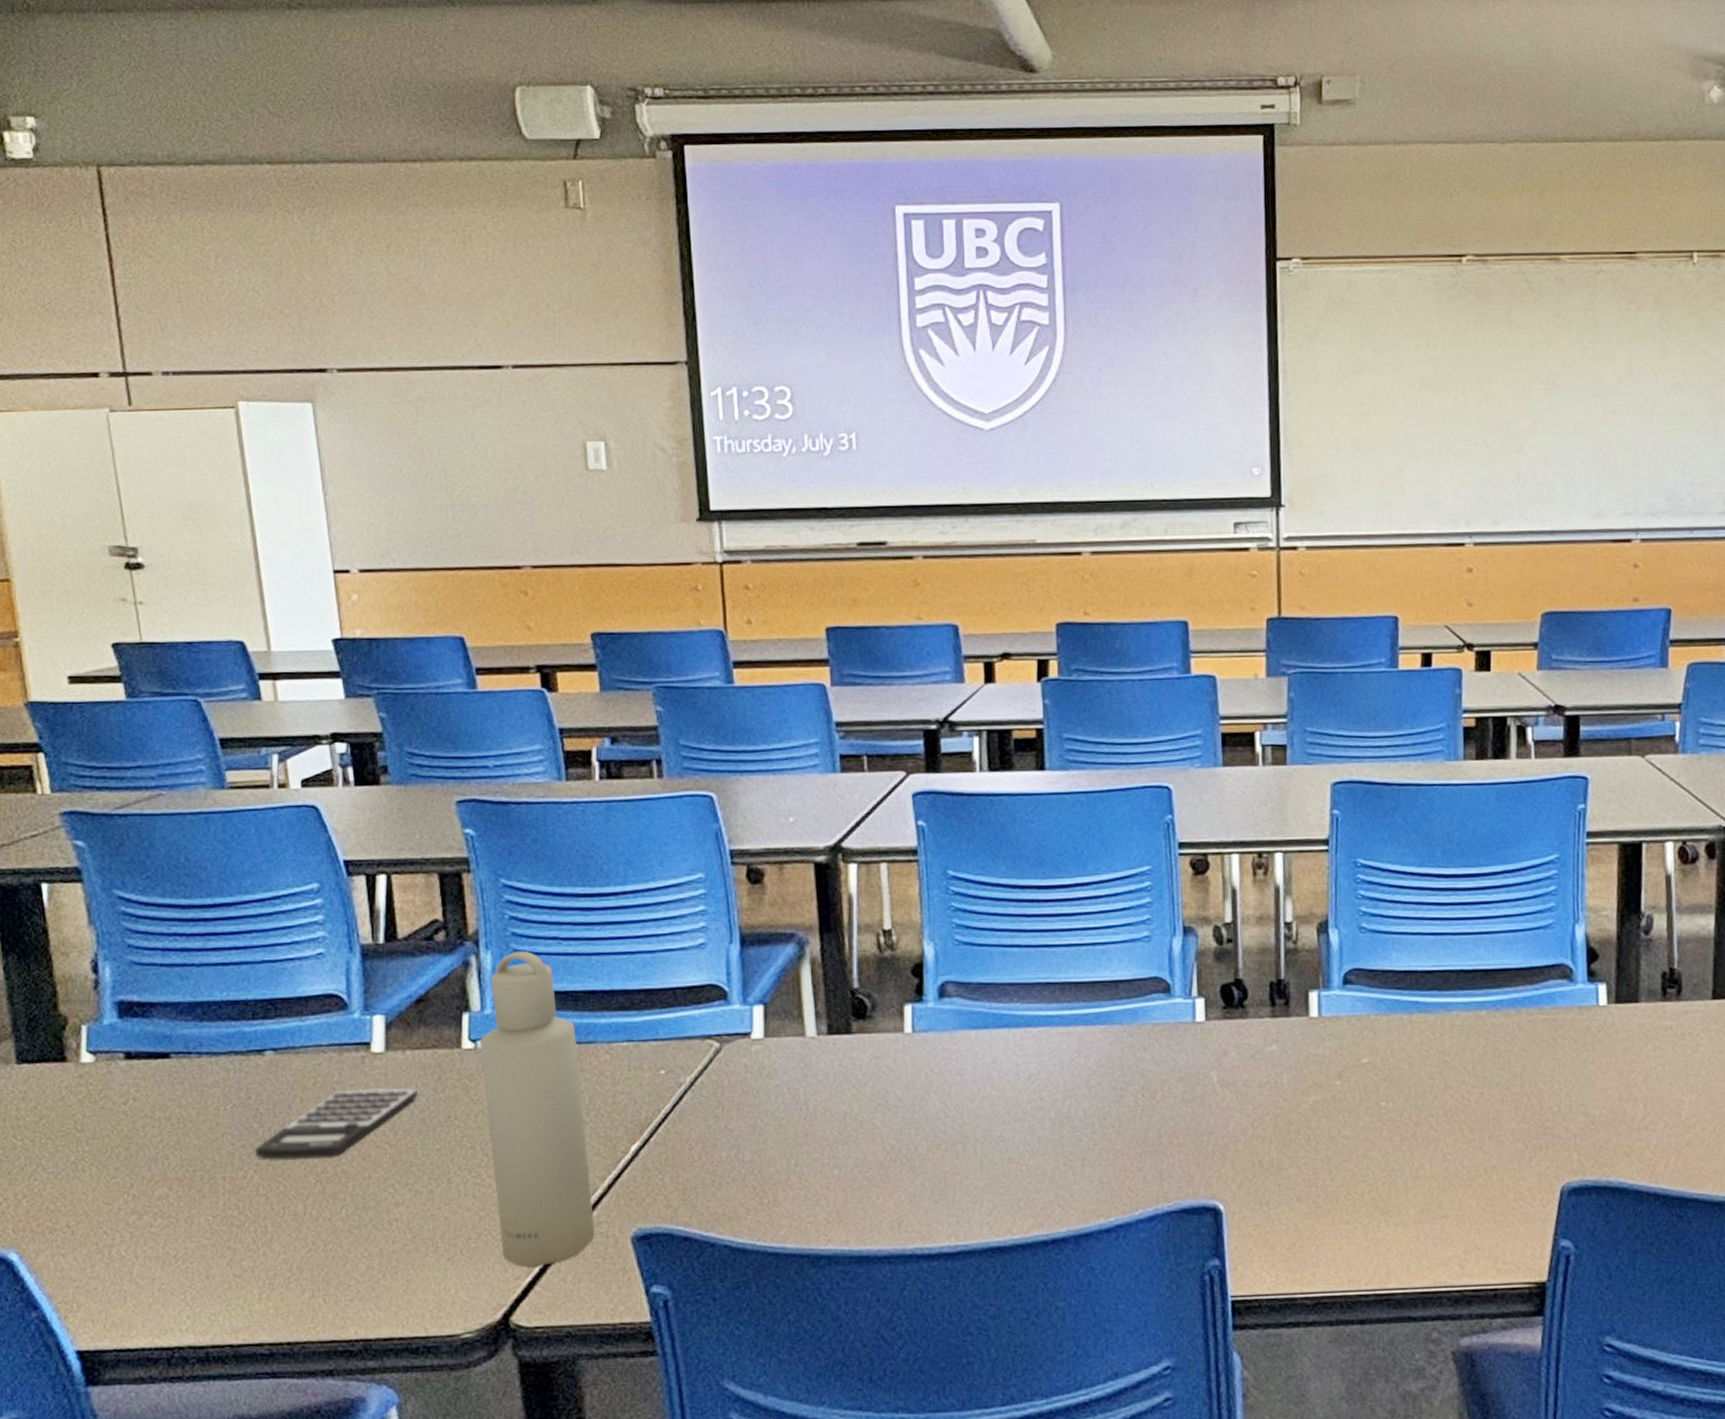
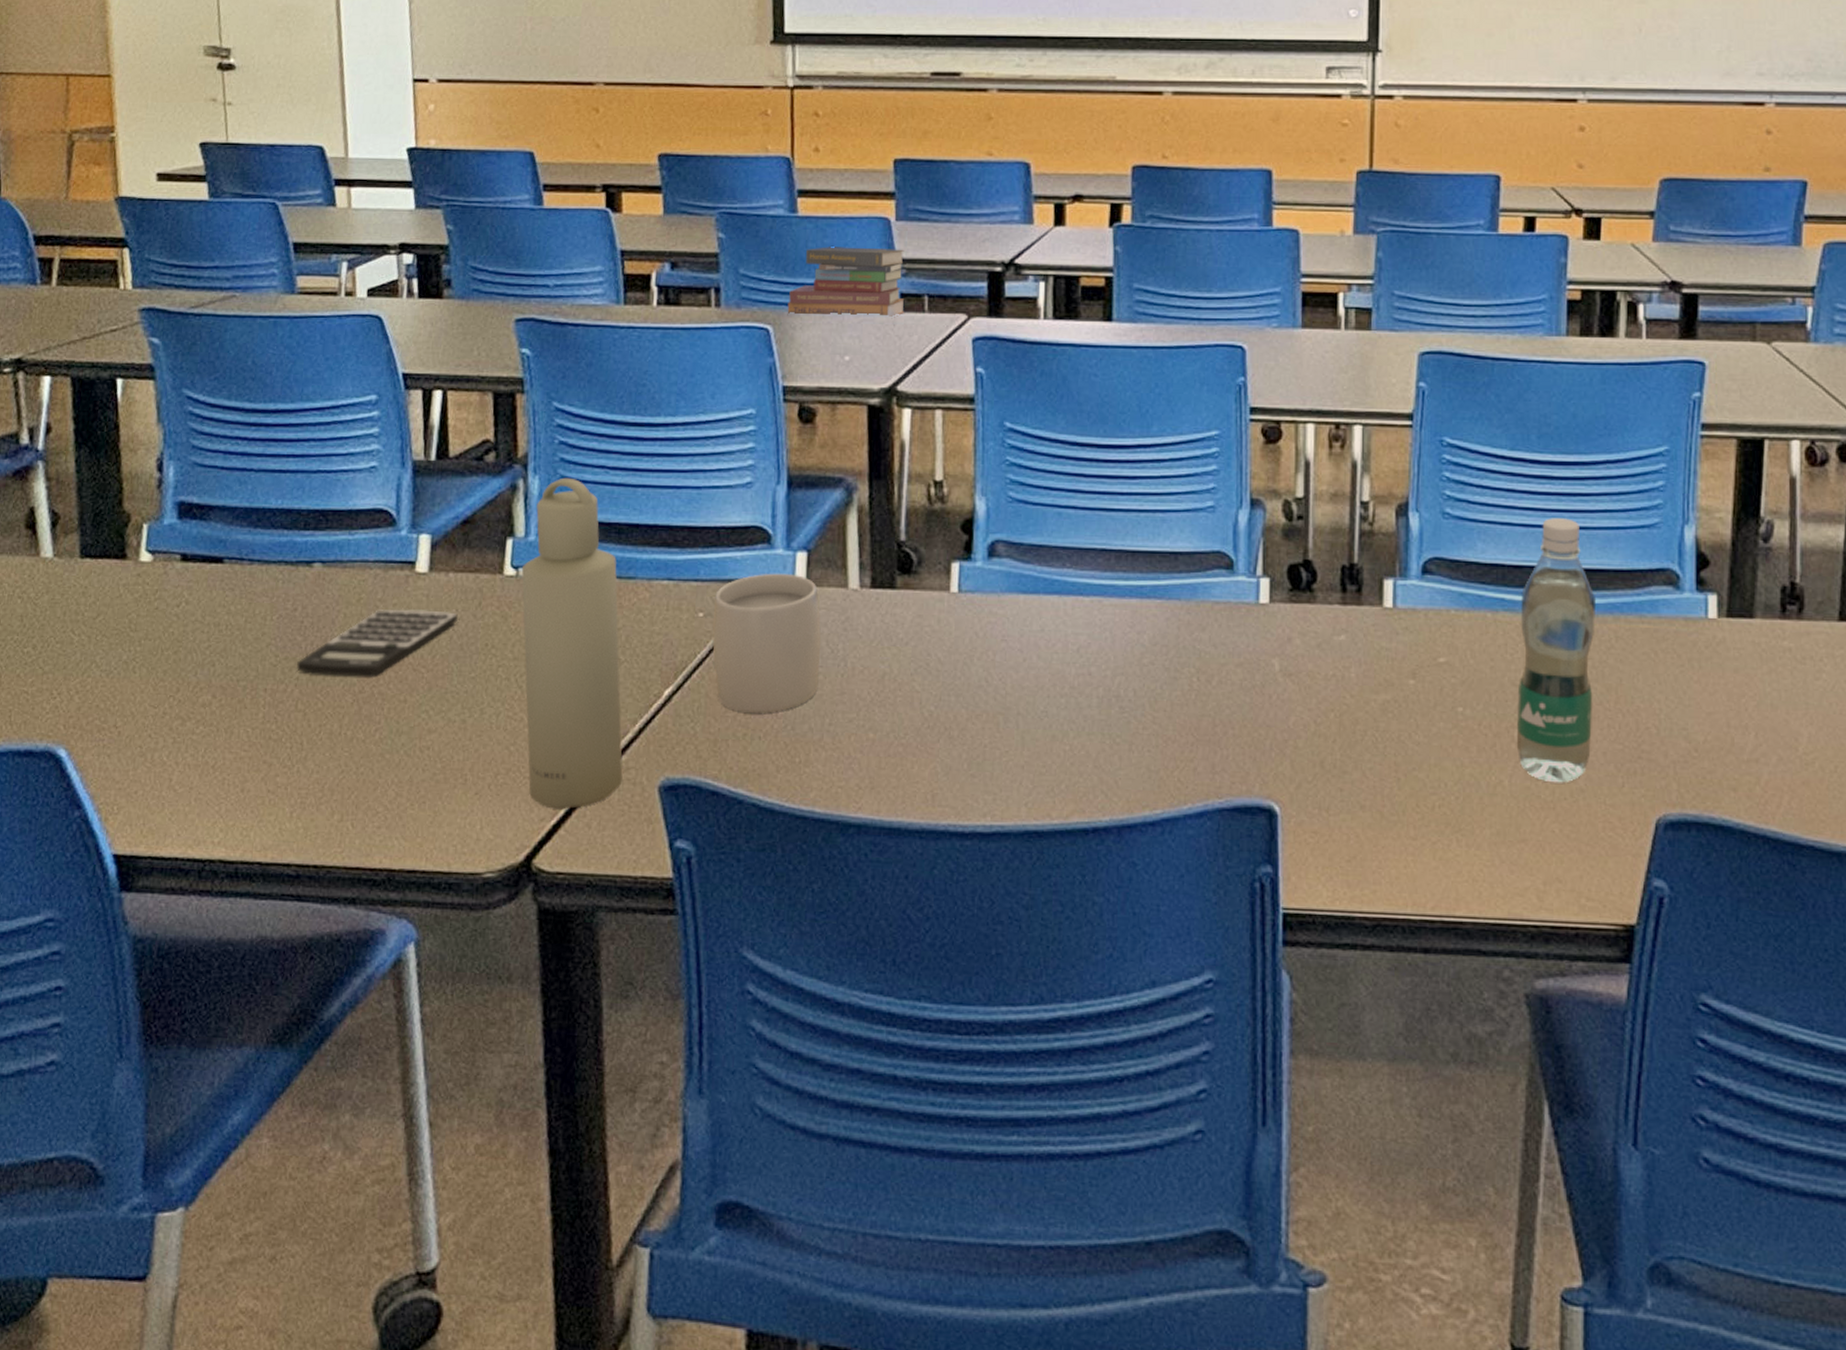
mug: none [674,1027,782,1161] -> present [712,573,821,713]
books: none [729,713,845,783] -> present [787,247,905,319]
bottle: none [1433,925,1501,1163] -> present [1516,518,1595,783]

